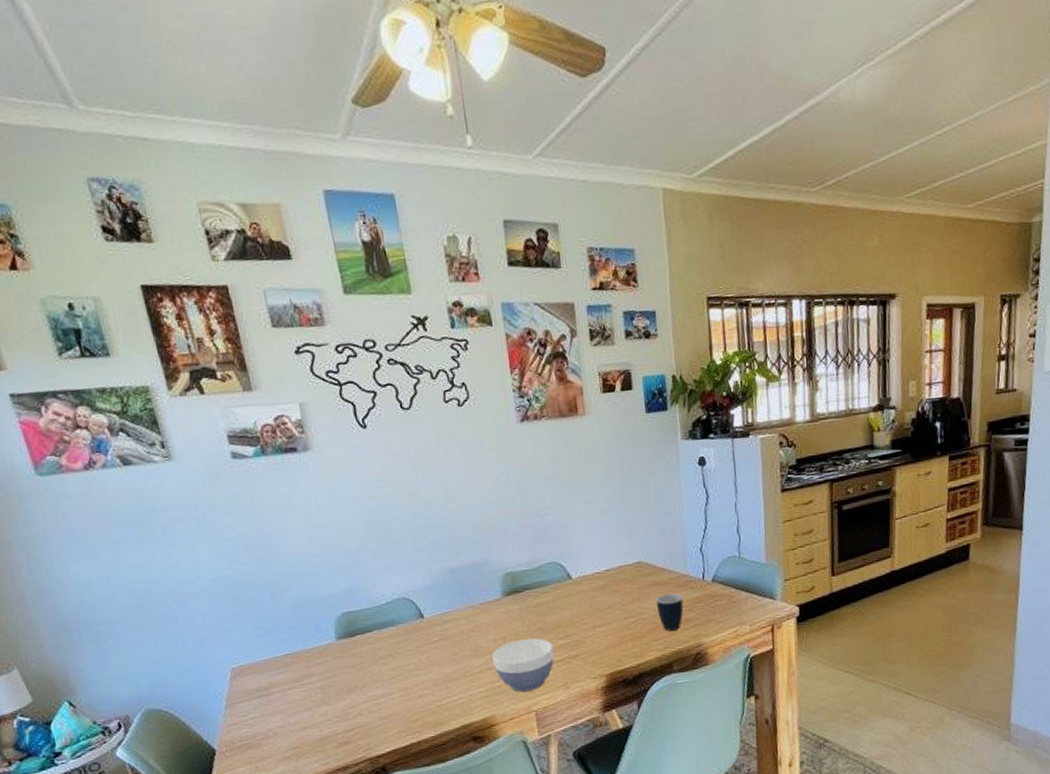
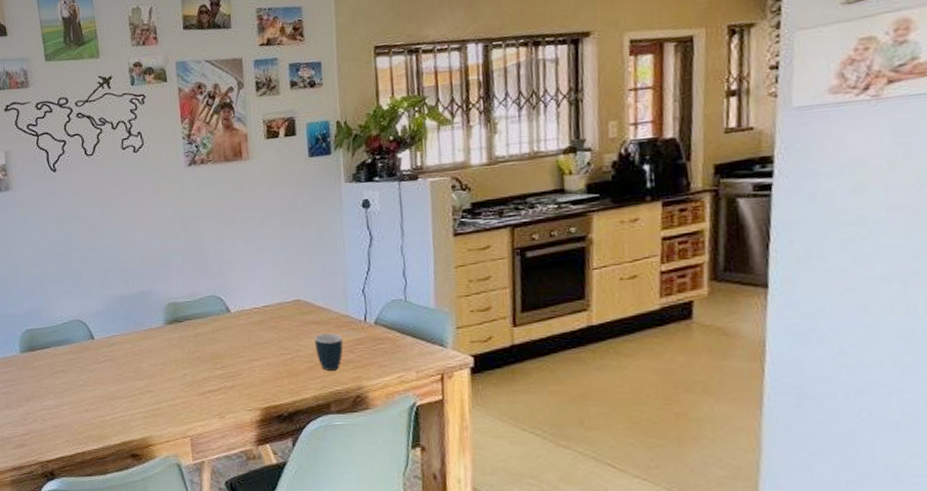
bowl: present [492,638,554,692] -> none [153,366,211,417]

